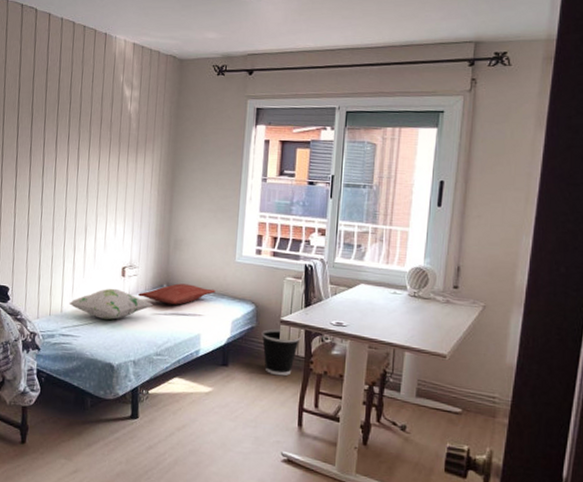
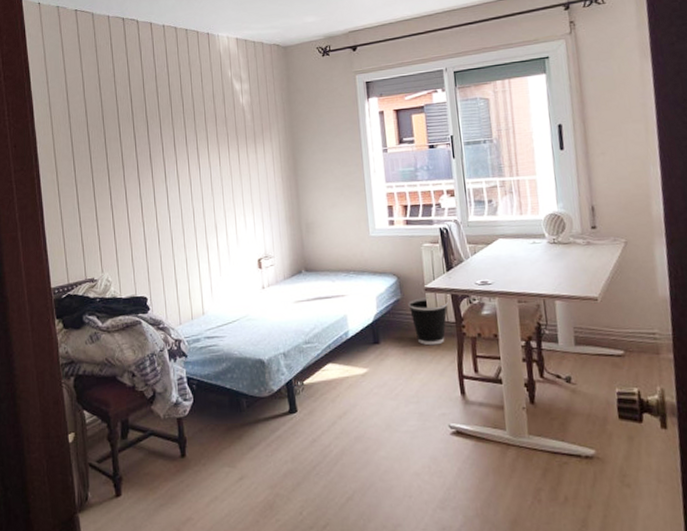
decorative pillow: present [68,288,154,321] -> none [209,281,295,316]
pillow: present [138,283,216,305] -> none [278,266,355,290]

